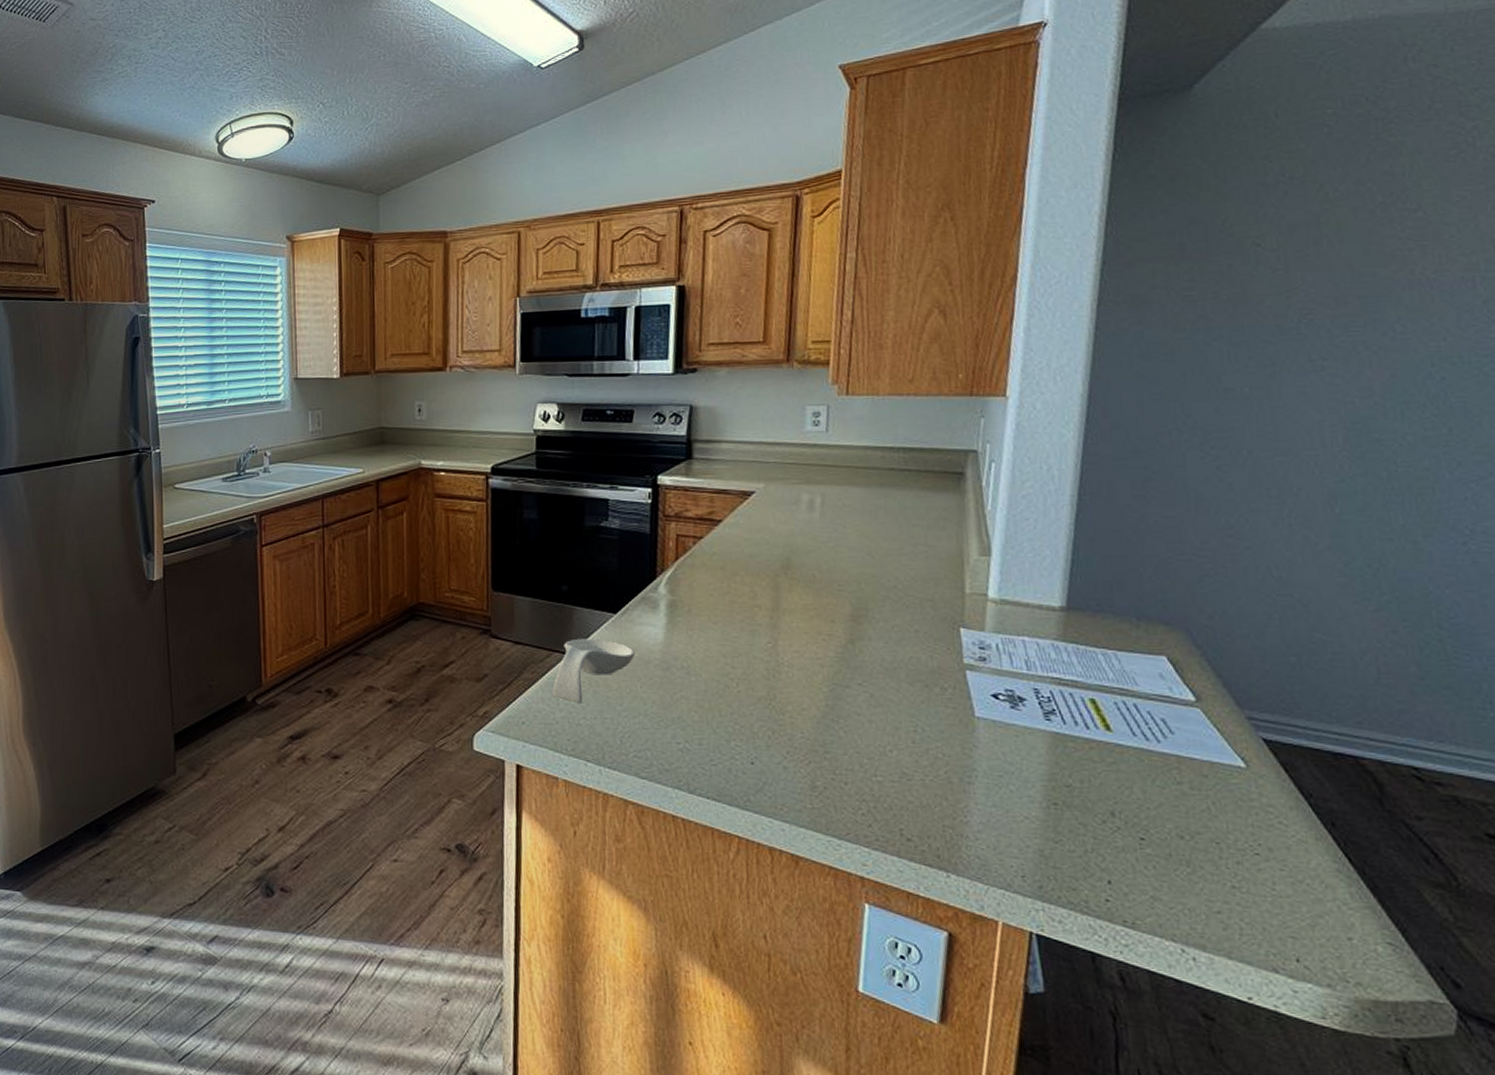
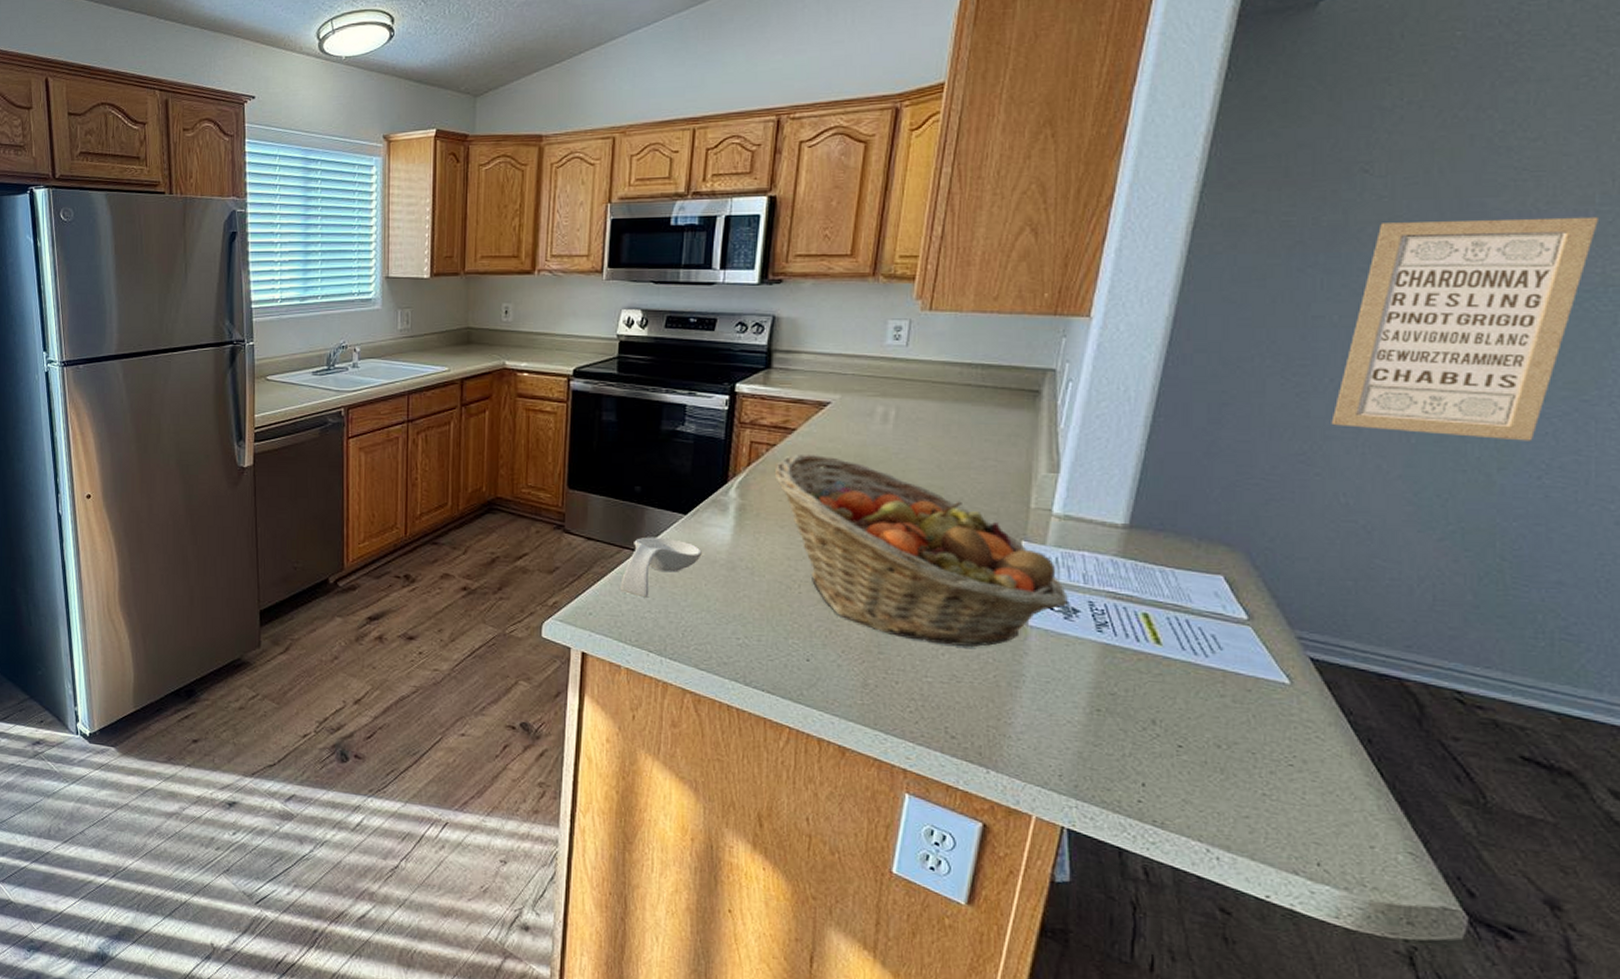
fruit basket: none [704,545,1013,743] -> present [775,454,1068,648]
wall art: none [1254,283,1487,507] -> present [1331,216,1600,441]

